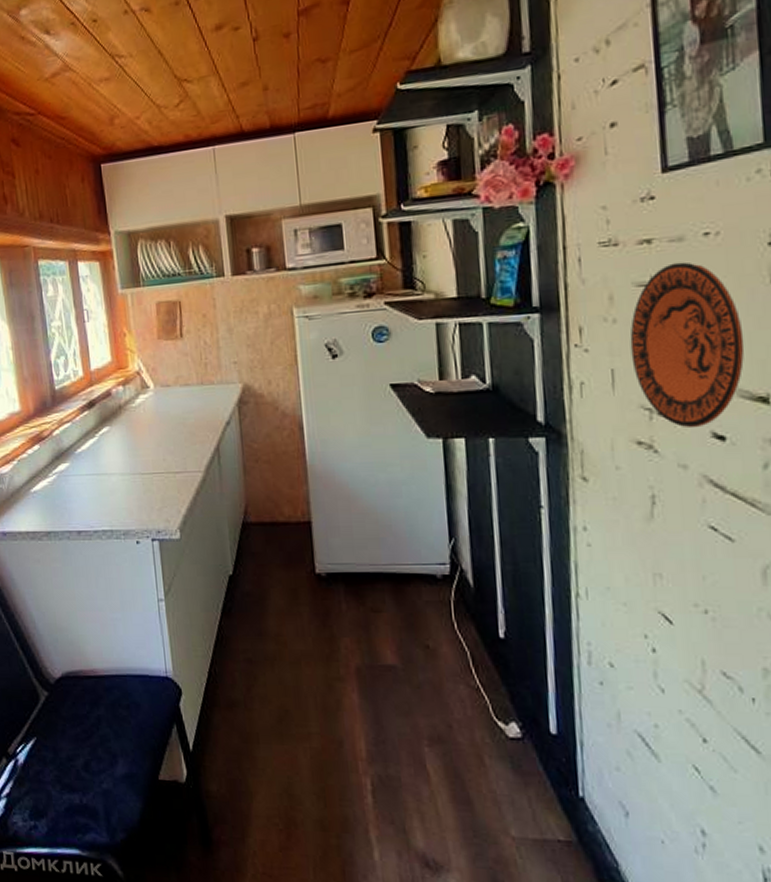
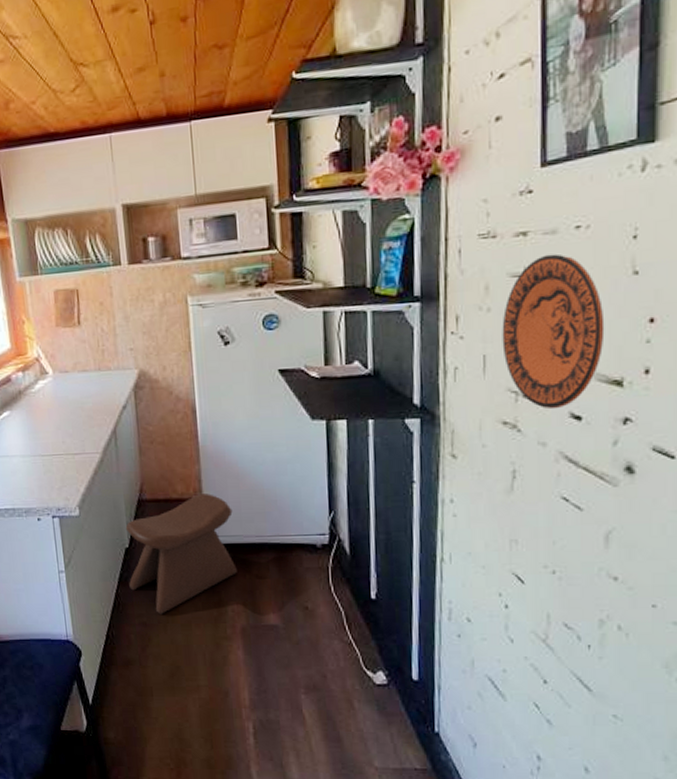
stool: none [229,515,350,650] -> present [125,492,237,614]

